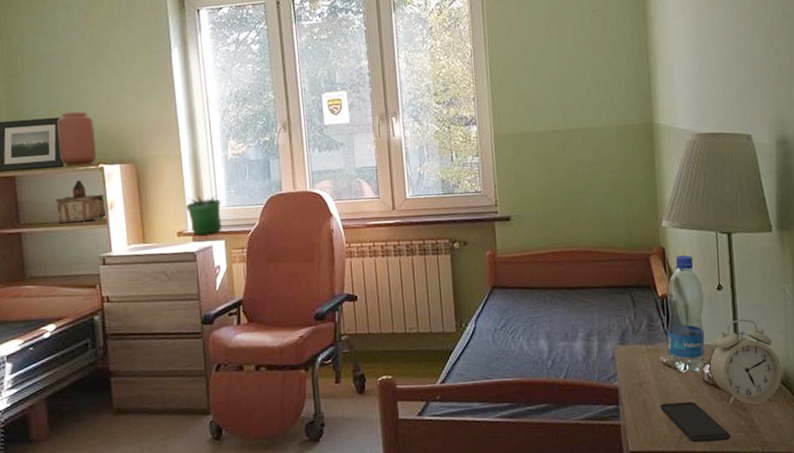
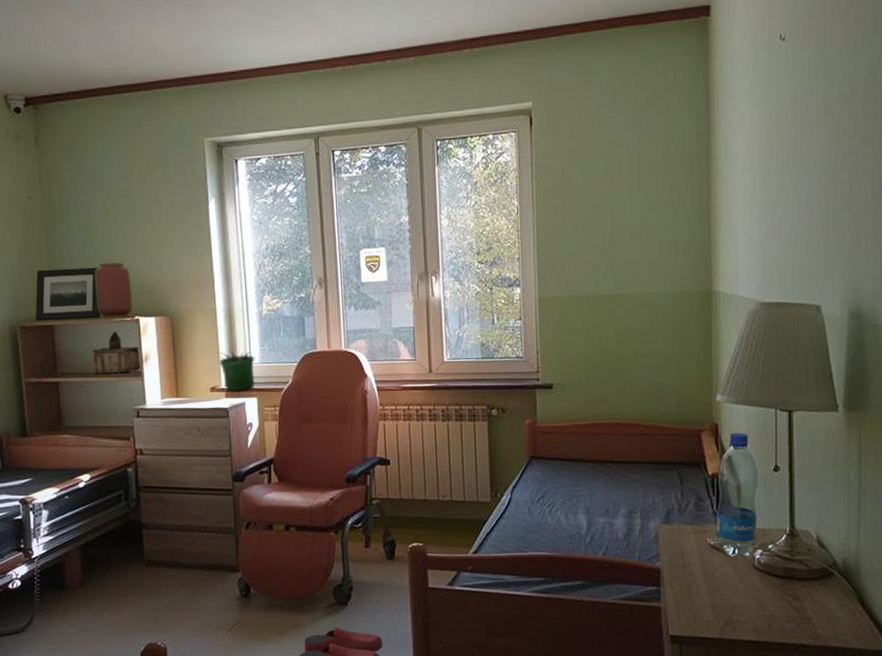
mobile phone: present [660,401,731,443] -> none [705,587,781,631]
alarm clock: present [708,319,783,405] -> none [760,504,842,594]

